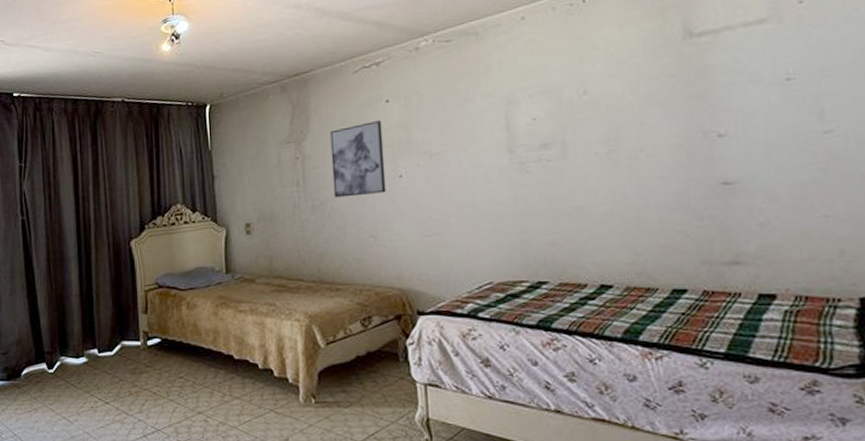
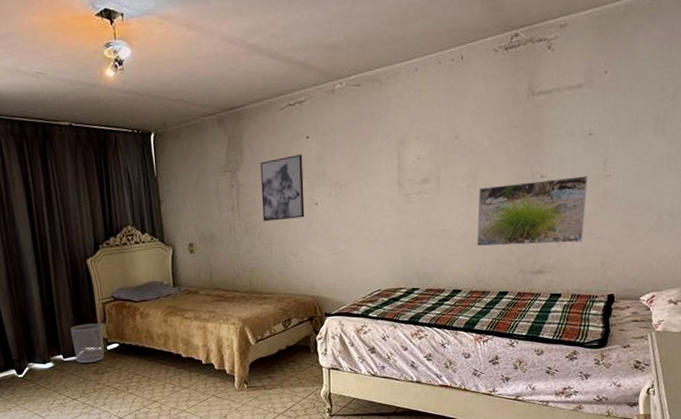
waste bin: none [108,313,144,360] -> present [70,323,105,363]
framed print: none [625,133,802,228] -> present [477,176,588,247]

